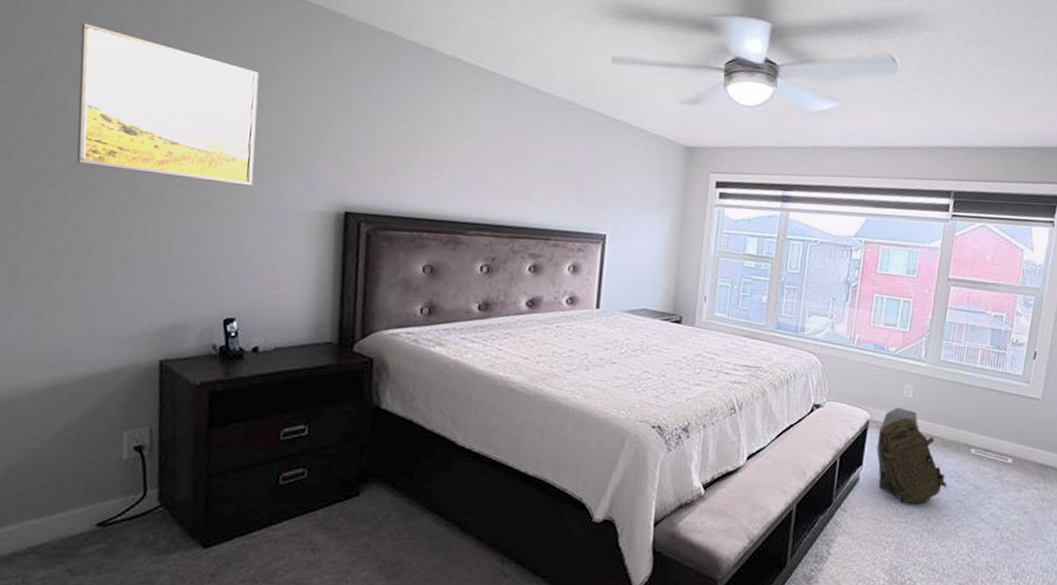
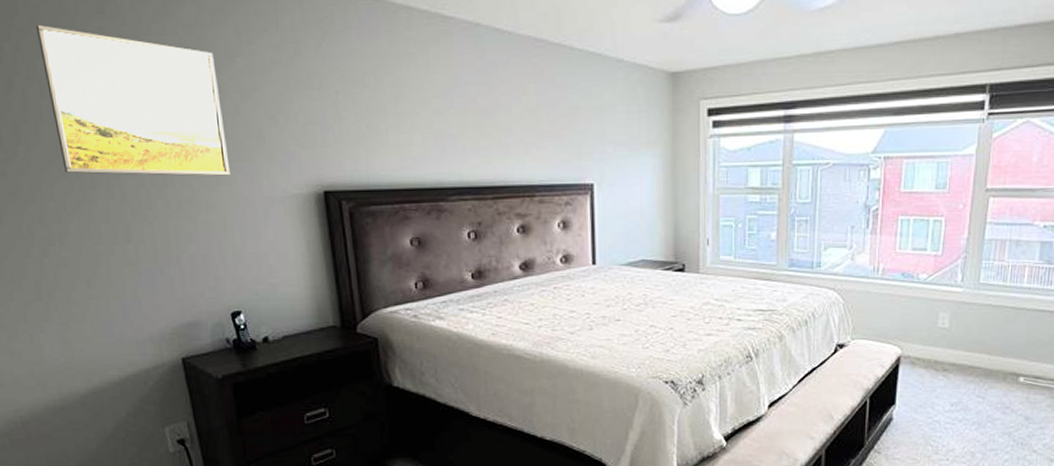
backpack: present [876,407,947,505] -> none [911,339,992,441]

